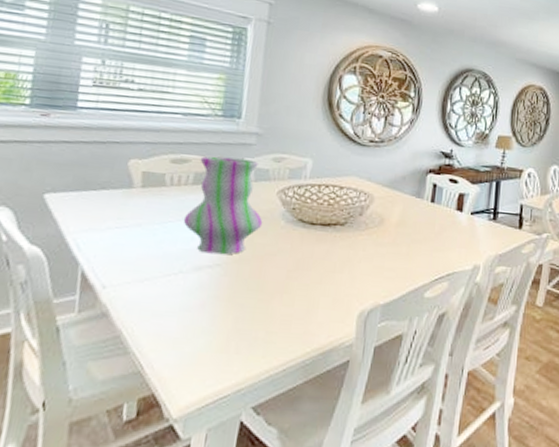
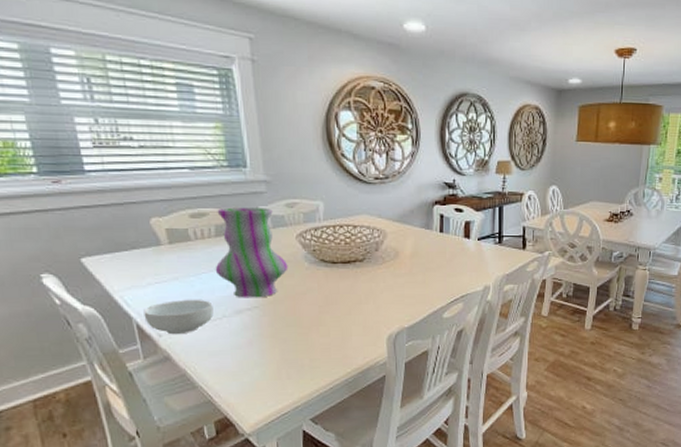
cereal bowl: none [92,249,172,288] -> present [144,300,214,335]

